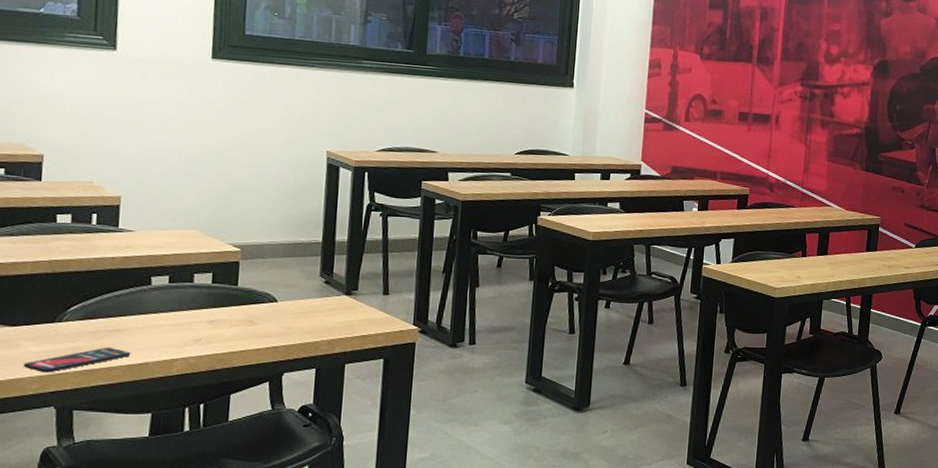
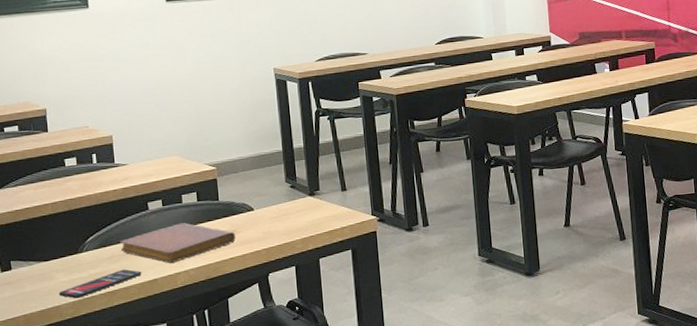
notebook: none [109,304,251,347] -> present [120,222,235,263]

